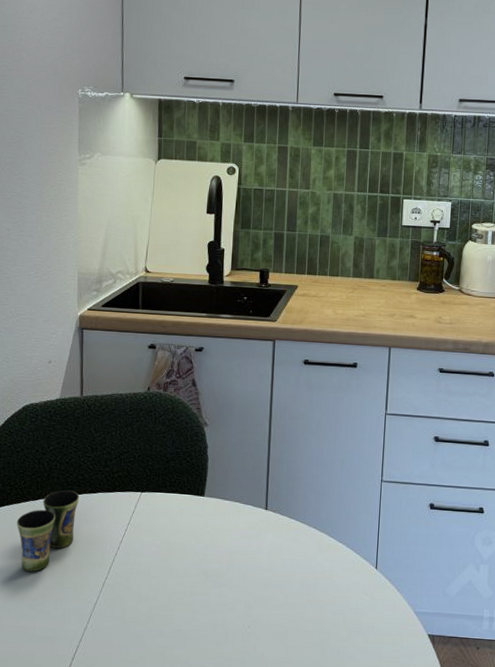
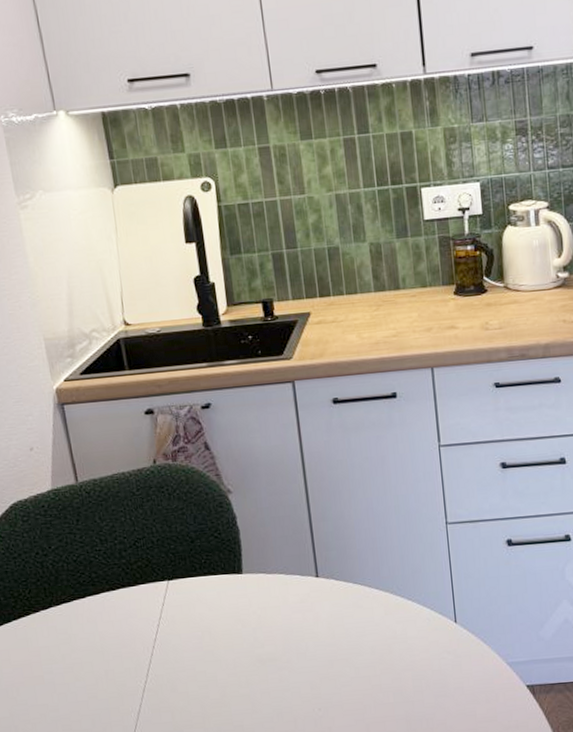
cup: present [16,490,80,572] -> none [29,592,100,690]

